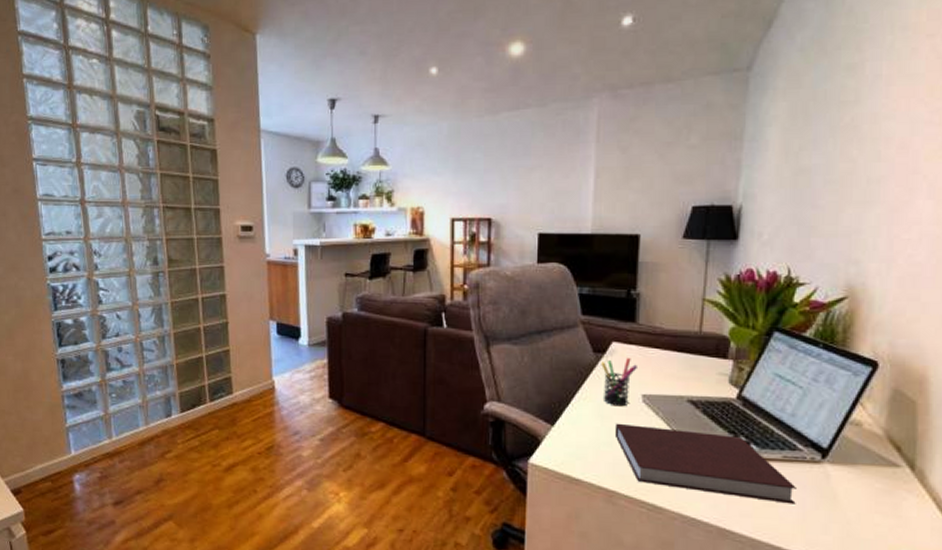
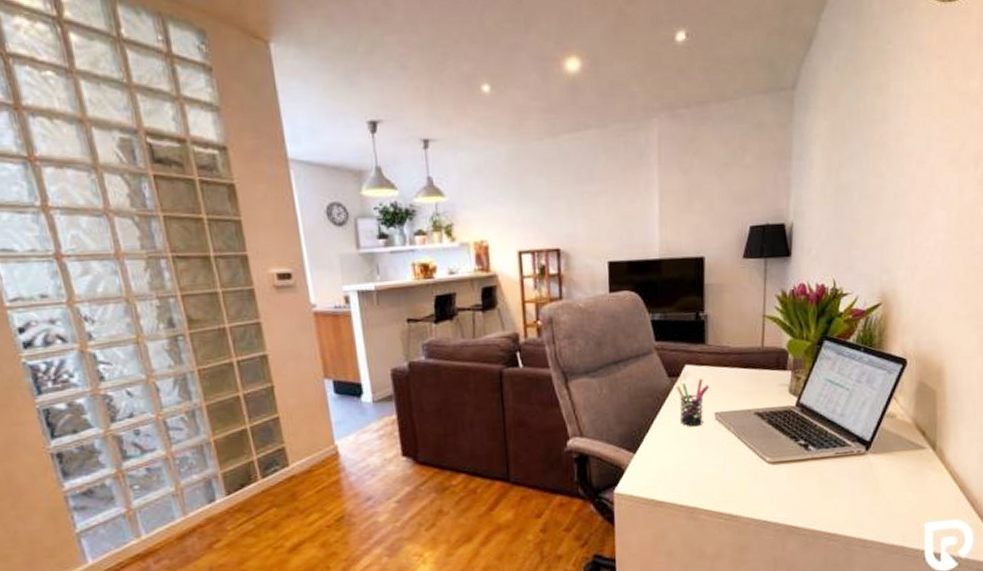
notebook: present [614,423,796,504] -> none [692,440,847,496]

